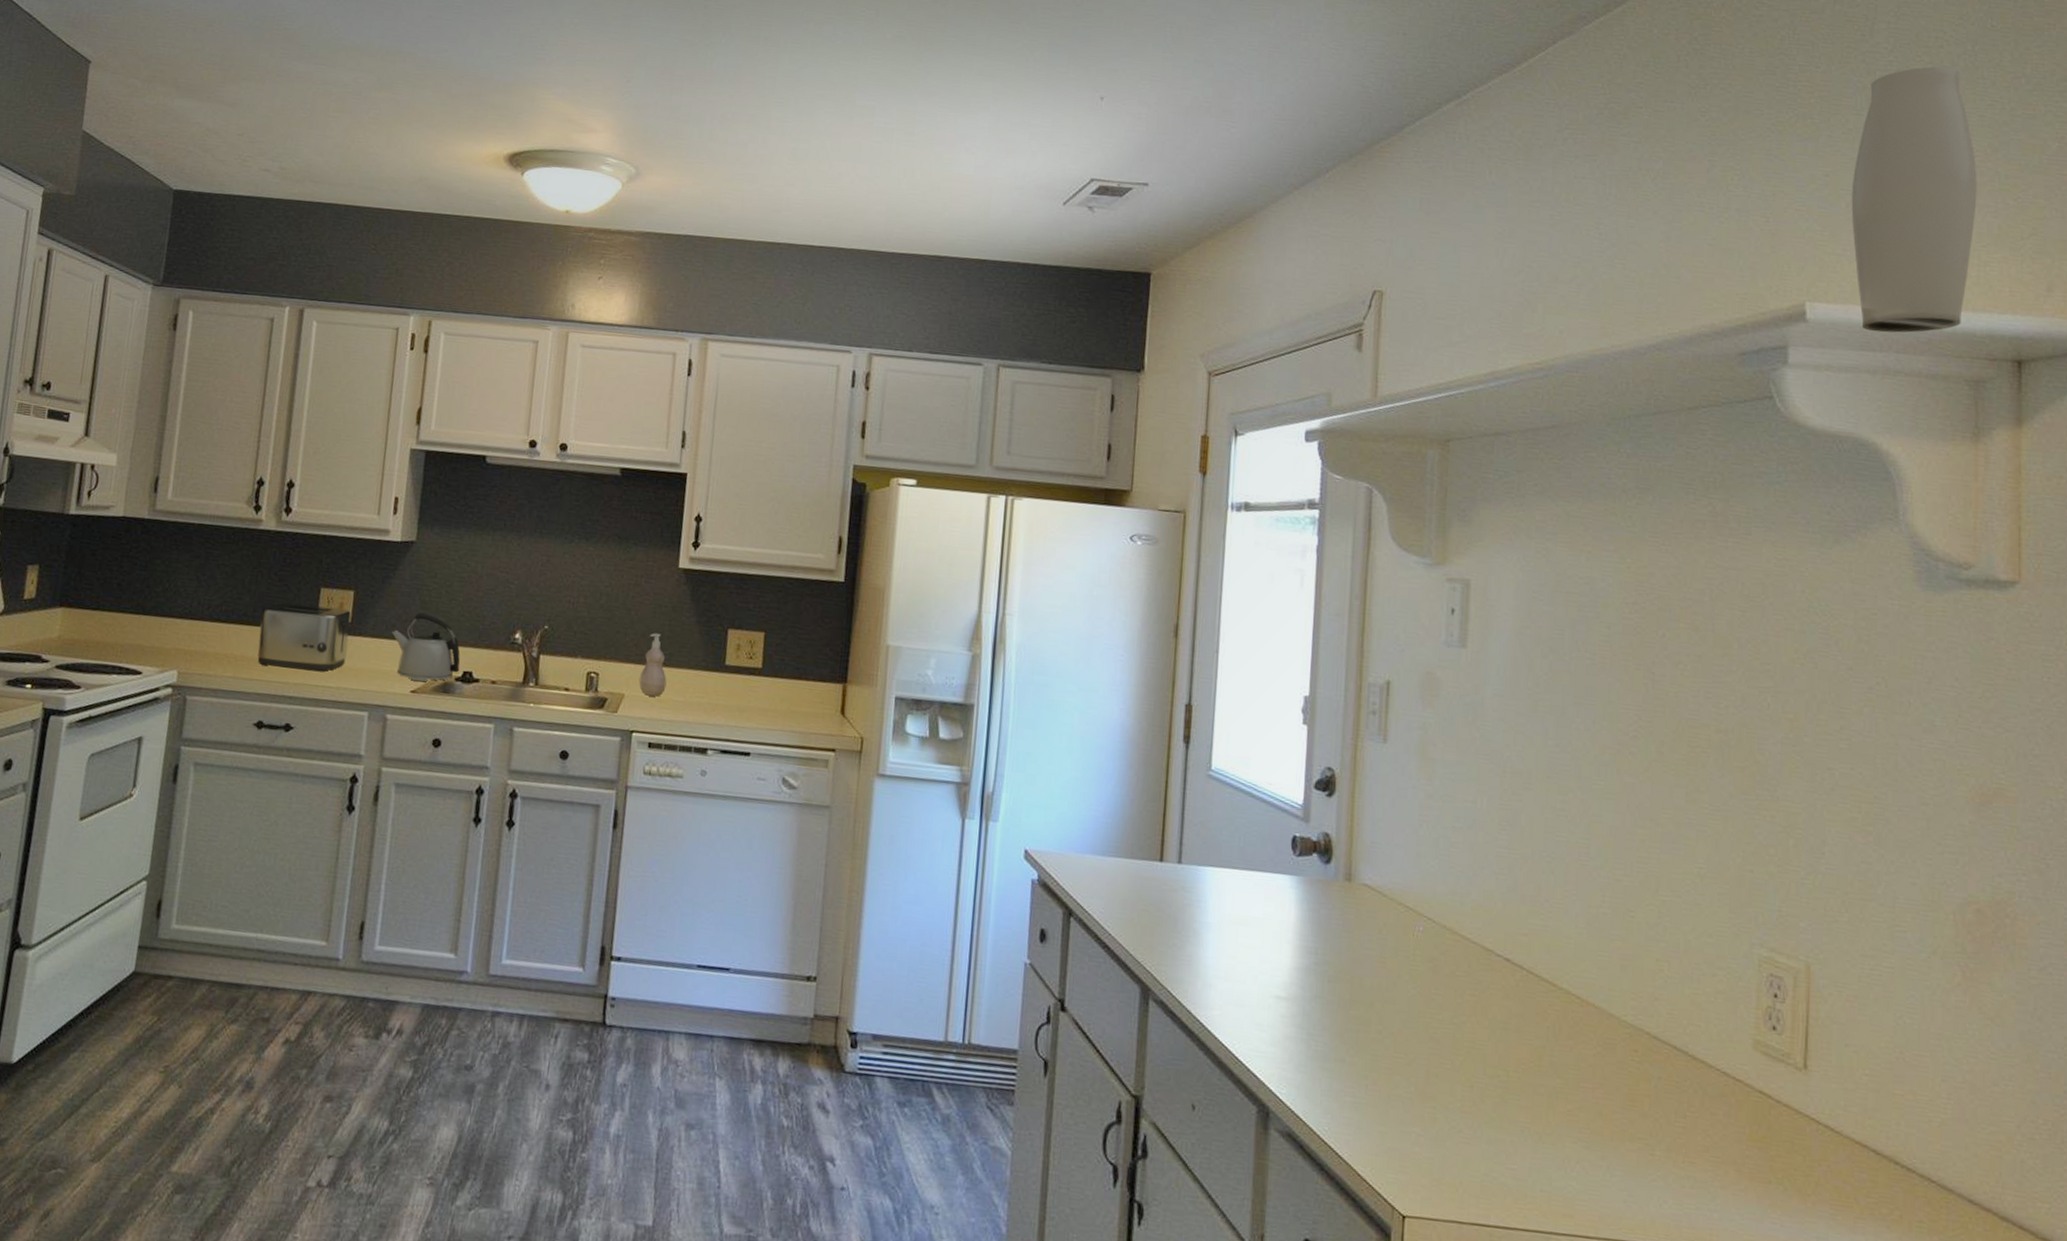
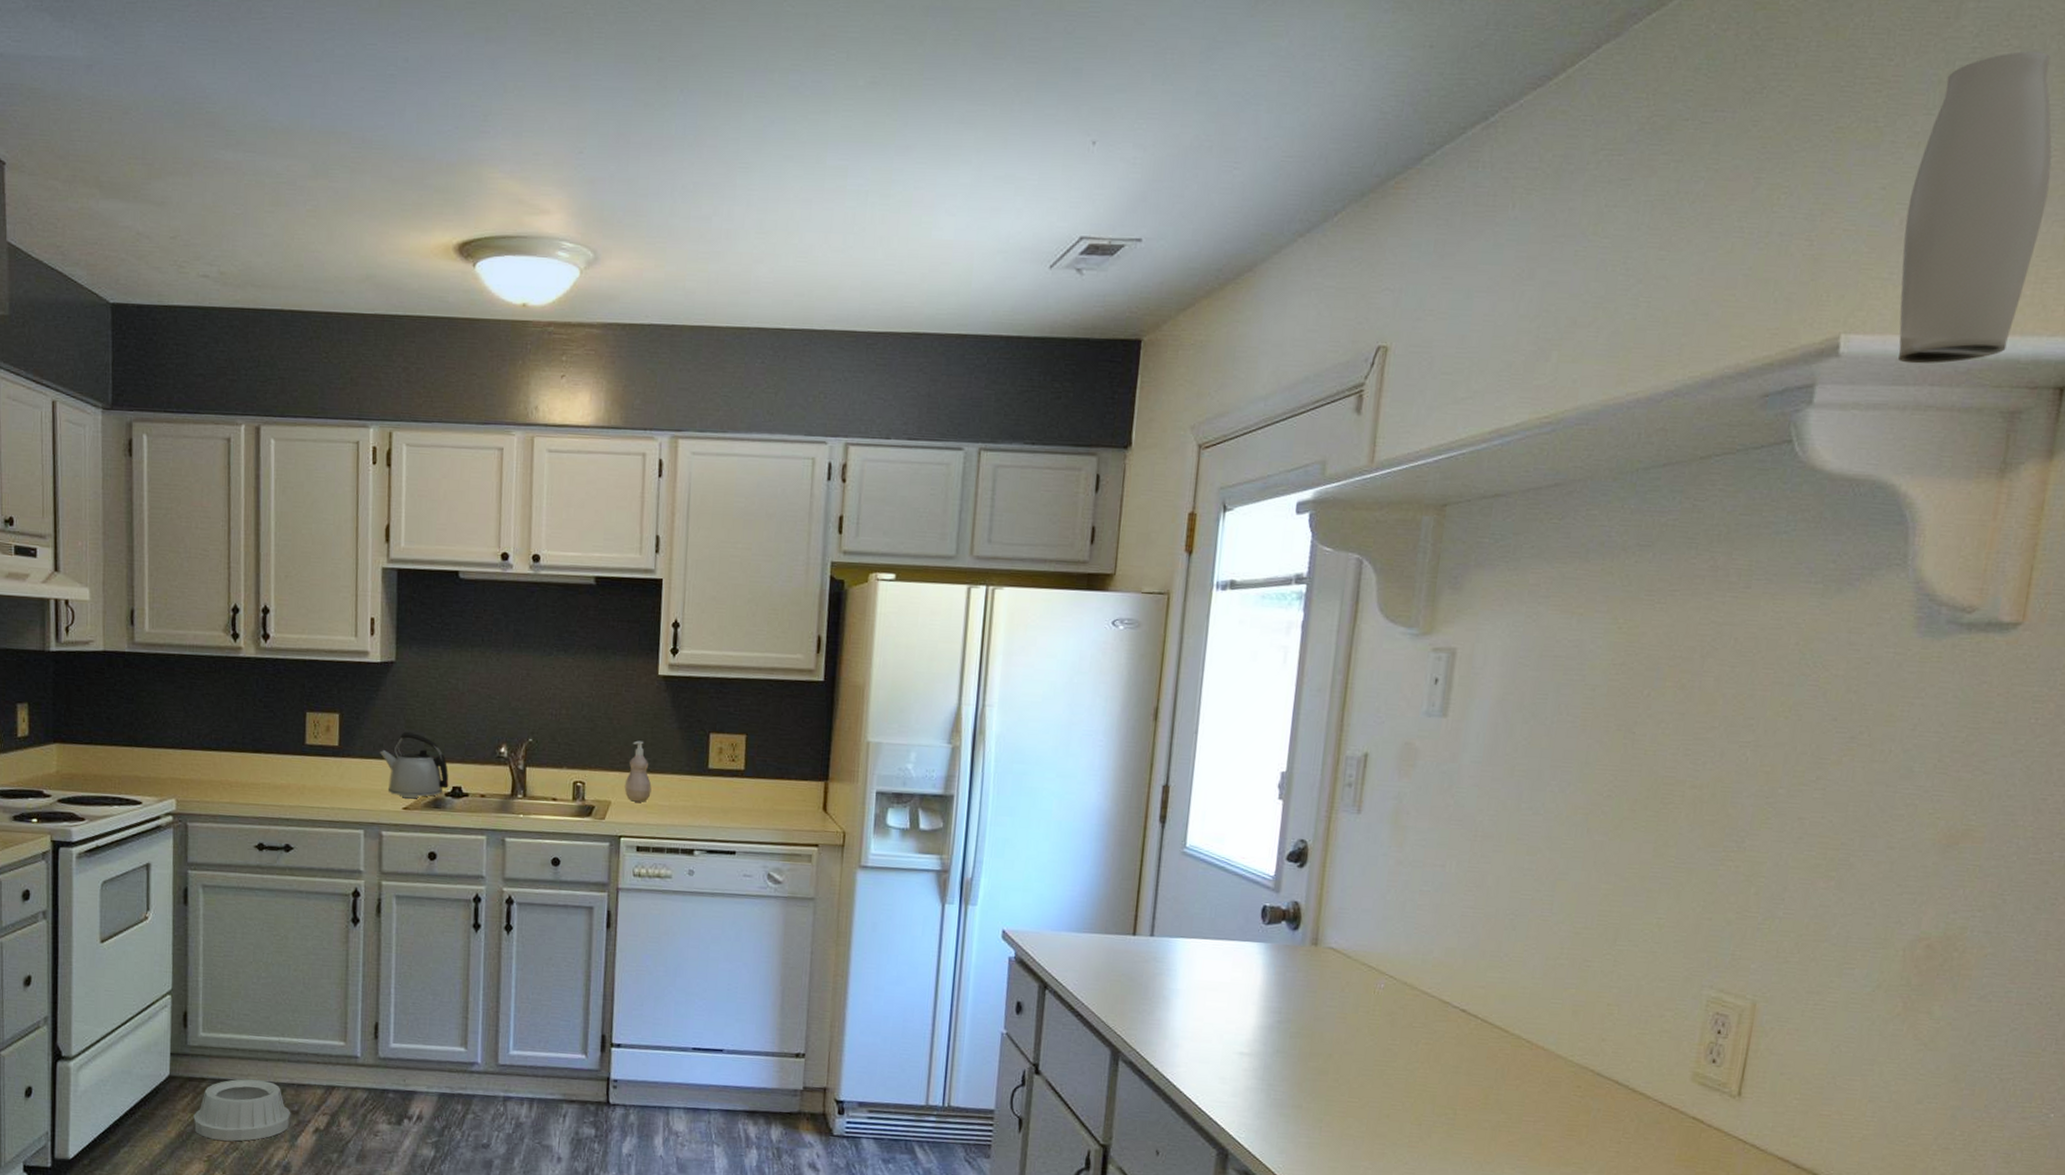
pet bowl: none [152,979,261,1051] -> present [193,1079,291,1142]
toaster: present [257,603,354,671] -> none [250,728,341,793]

